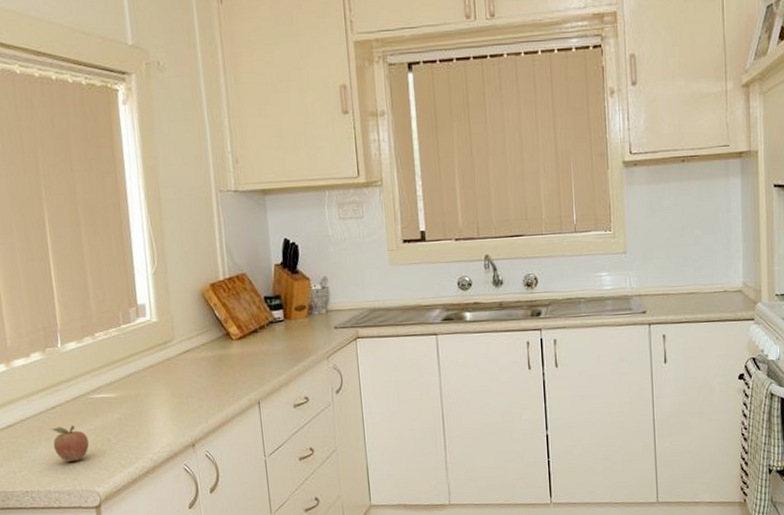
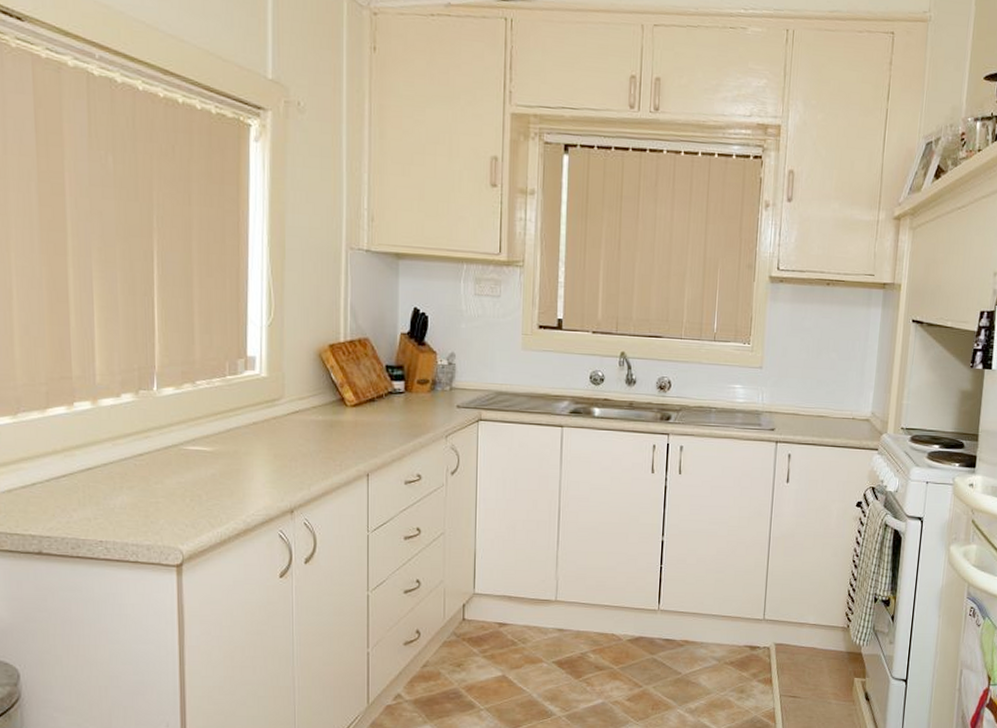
fruit: present [51,424,90,462] -> none [136,475,177,514]

